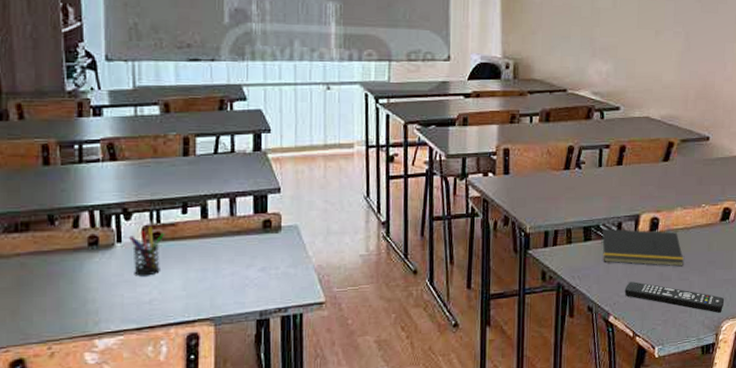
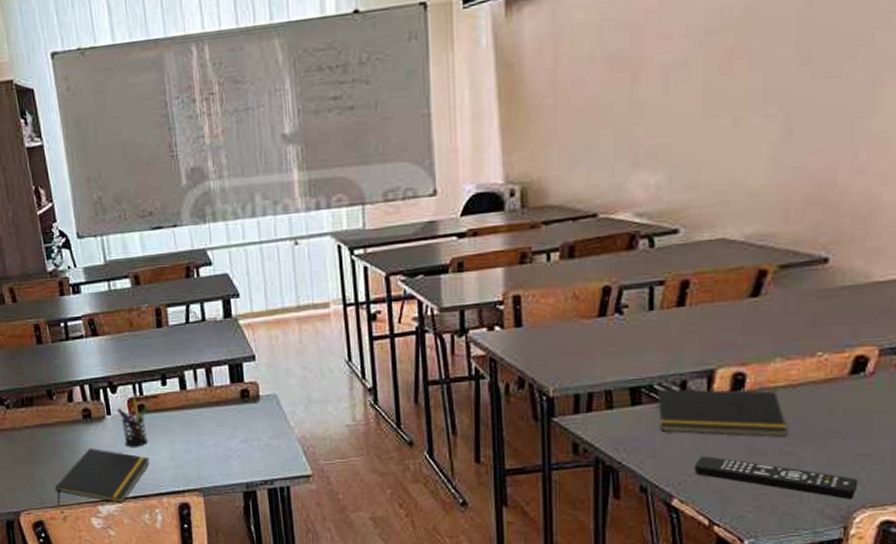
notepad: none [43,277,160,341] -> present [54,447,150,505]

